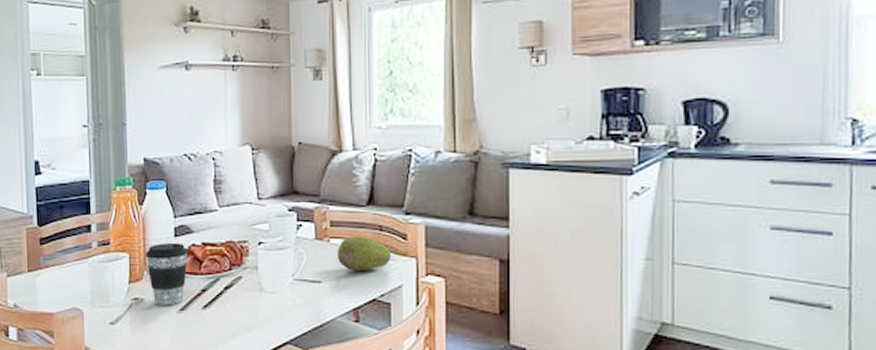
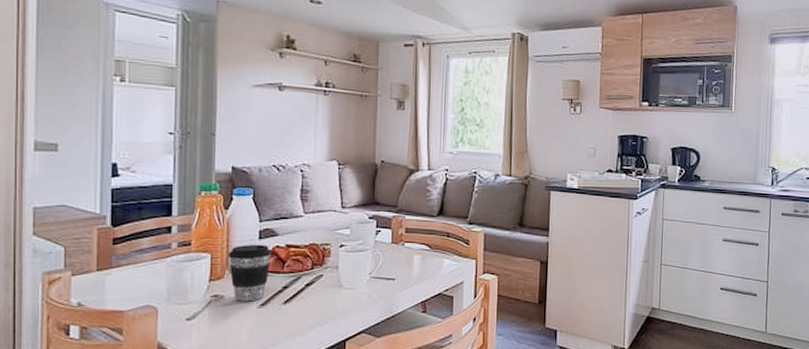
fruit: present [337,236,392,272] -> none [410,241,456,271]

